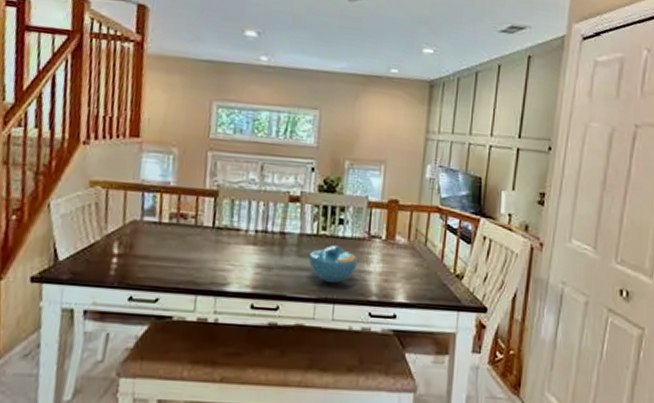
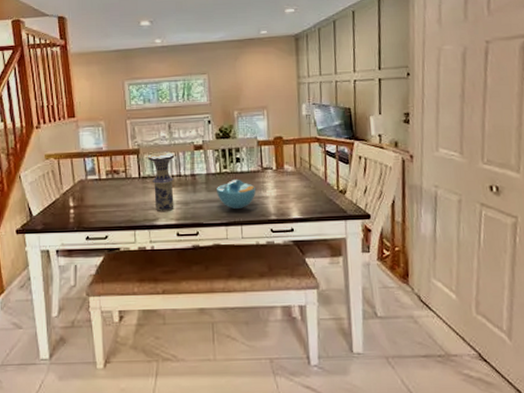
vase: none [227,198,264,276] -> present [147,151,175,212]

